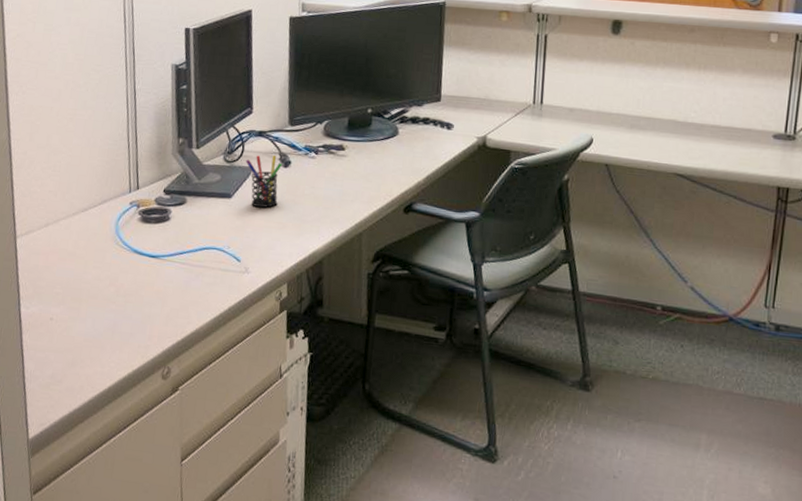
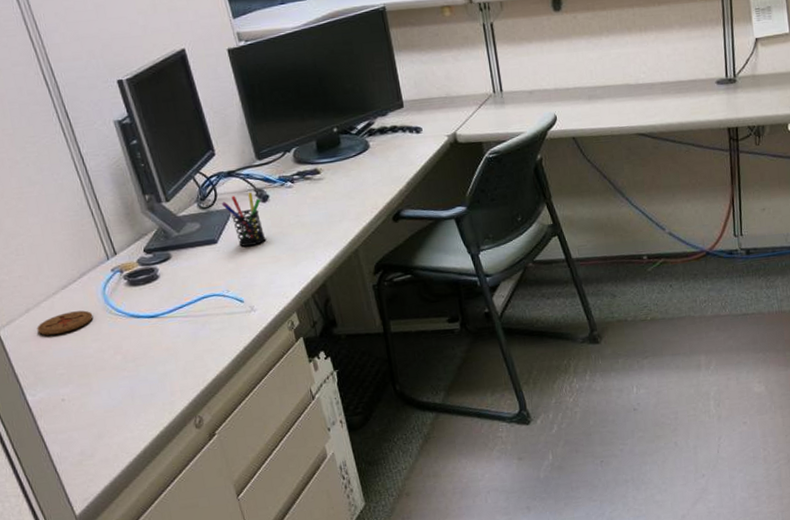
coaster: none [49,234,102,254] -> present [37,310,93,335]

